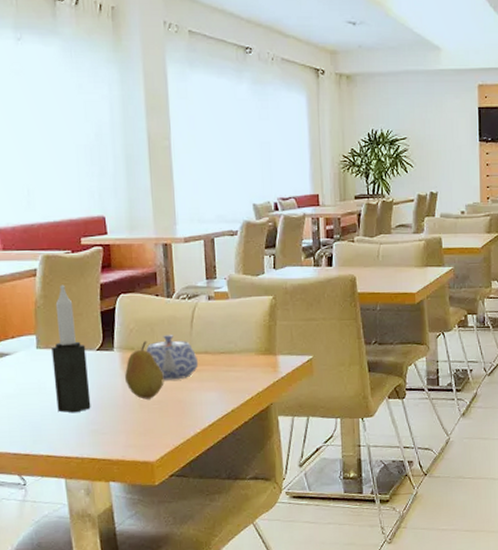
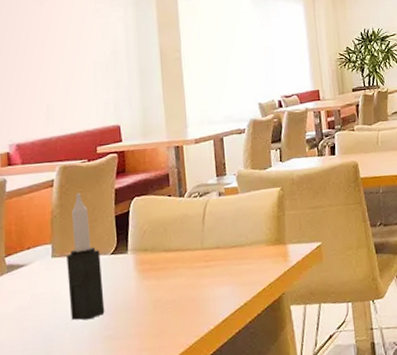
fruit: present [125,341,164,400] -> none [139,241,178,300]
teapot: present [146,335,199,381] -> none [159,233,211,279]

